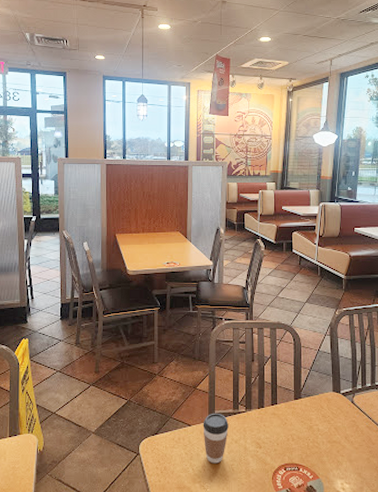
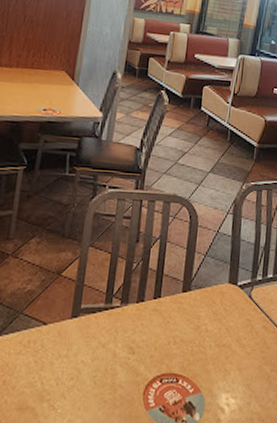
coffee cup: present [203,413,229,464] -> none [61,307,97,375]

